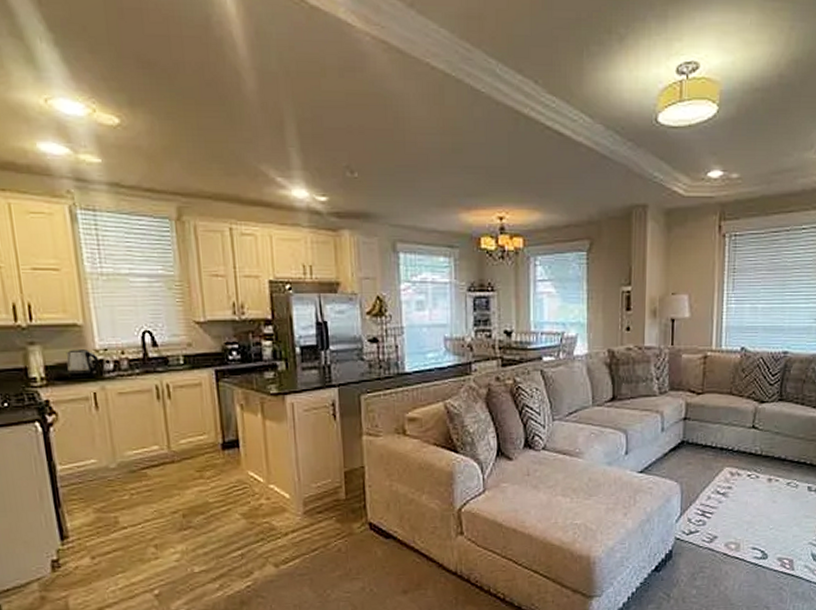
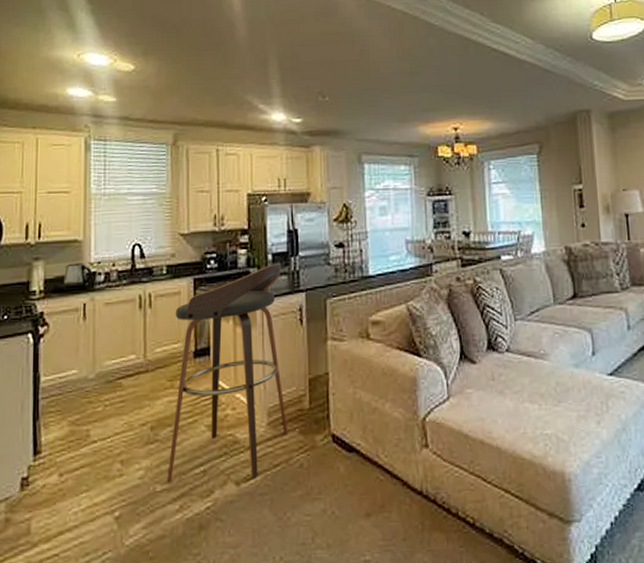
bar stool: none [197,356,325,565] -> present [167,262,288,483]

